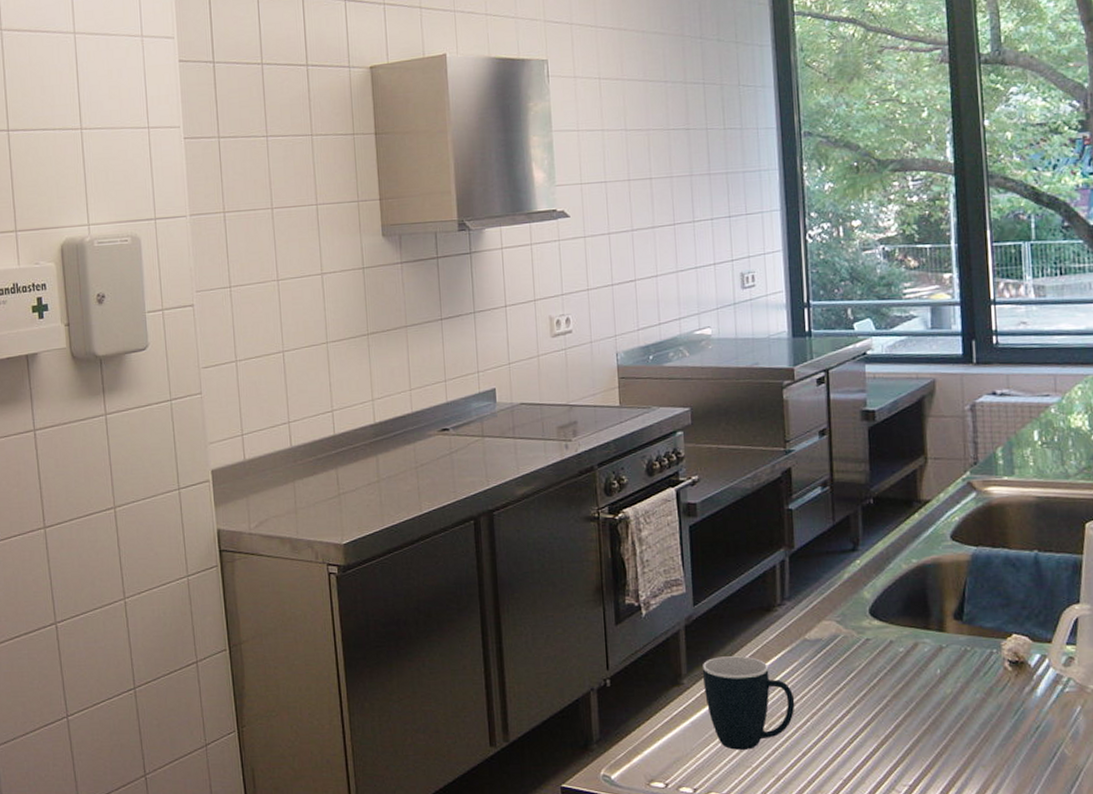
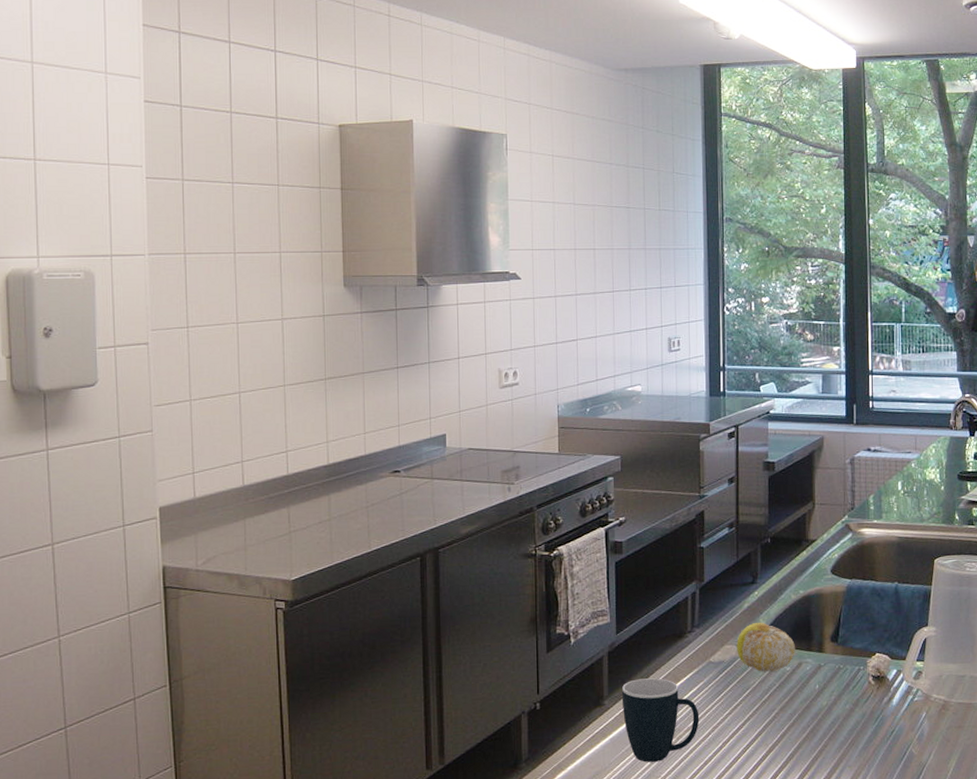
fruit: none [836,596,910,652] -> present [737,623,796,672]

